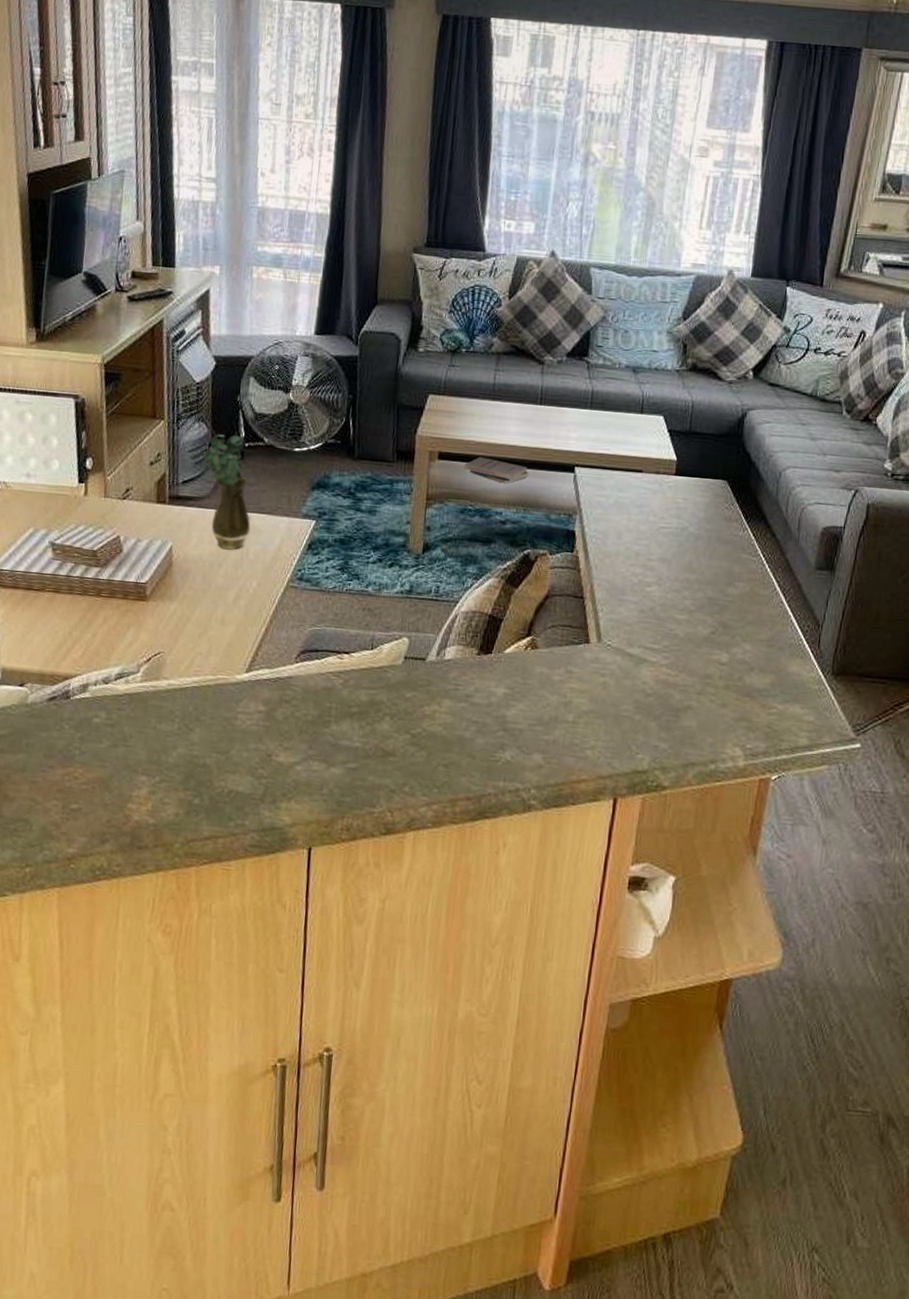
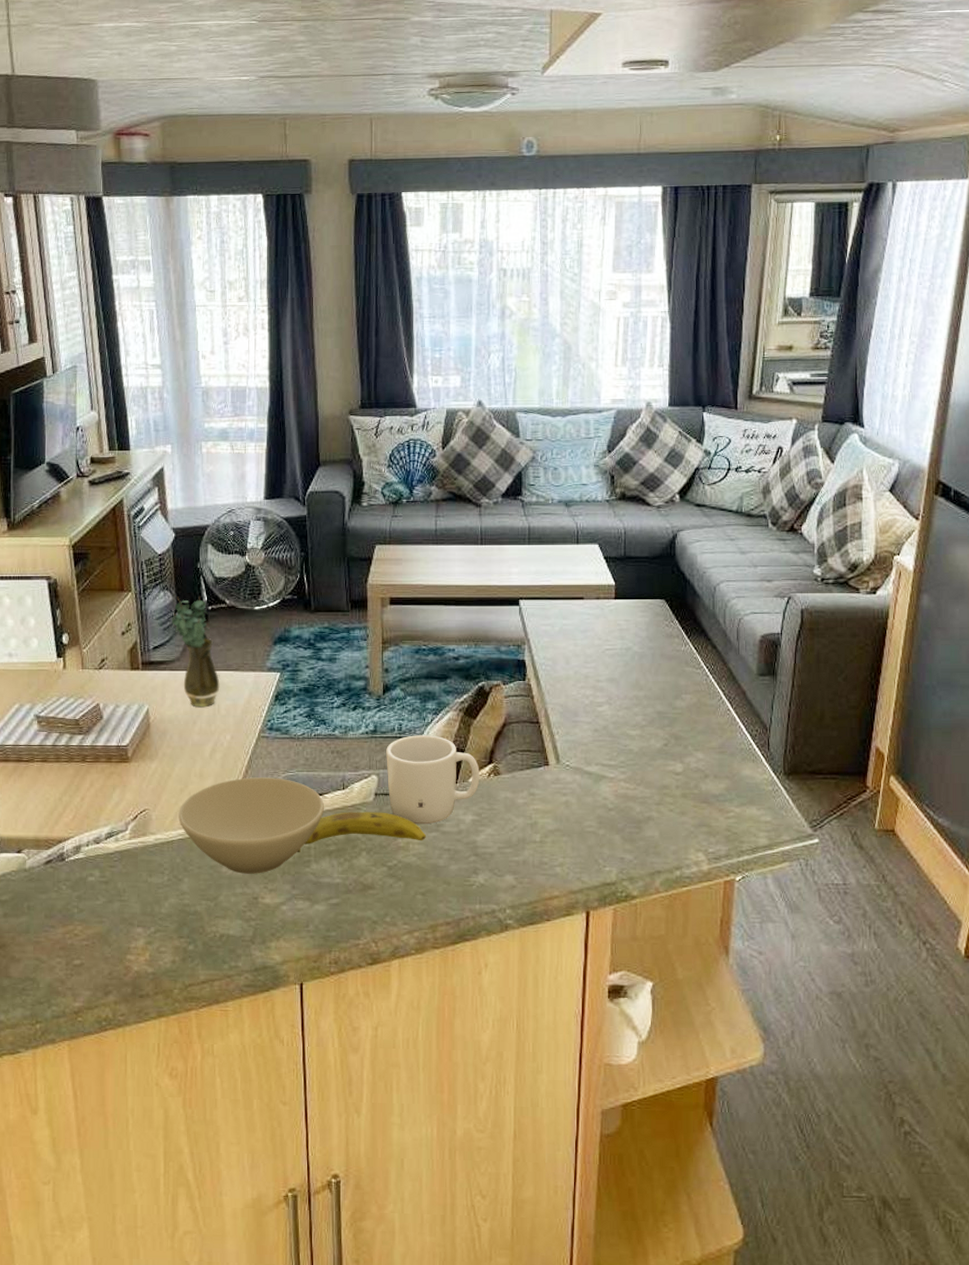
bowl: none [194,628,350,730] -> present [178,777,324,874]
fruit: none [317,673,454,711] -> present [297,811,426,852]
mug: none [418,599,517,694] -> present [386,735,480,825]
books: present [463,457,529,484] -> none [414,599,477,622]

